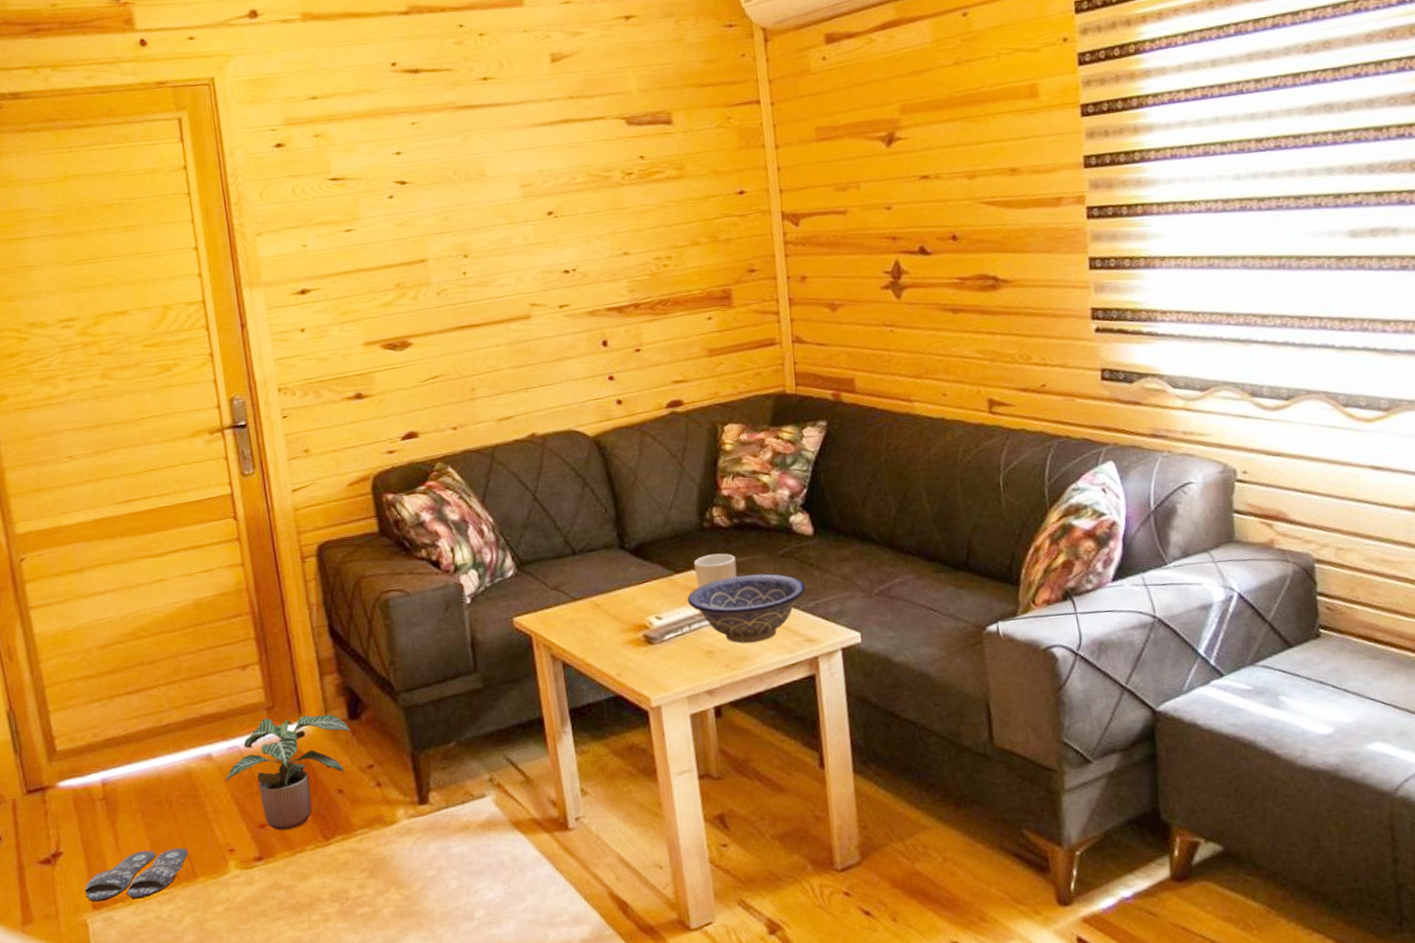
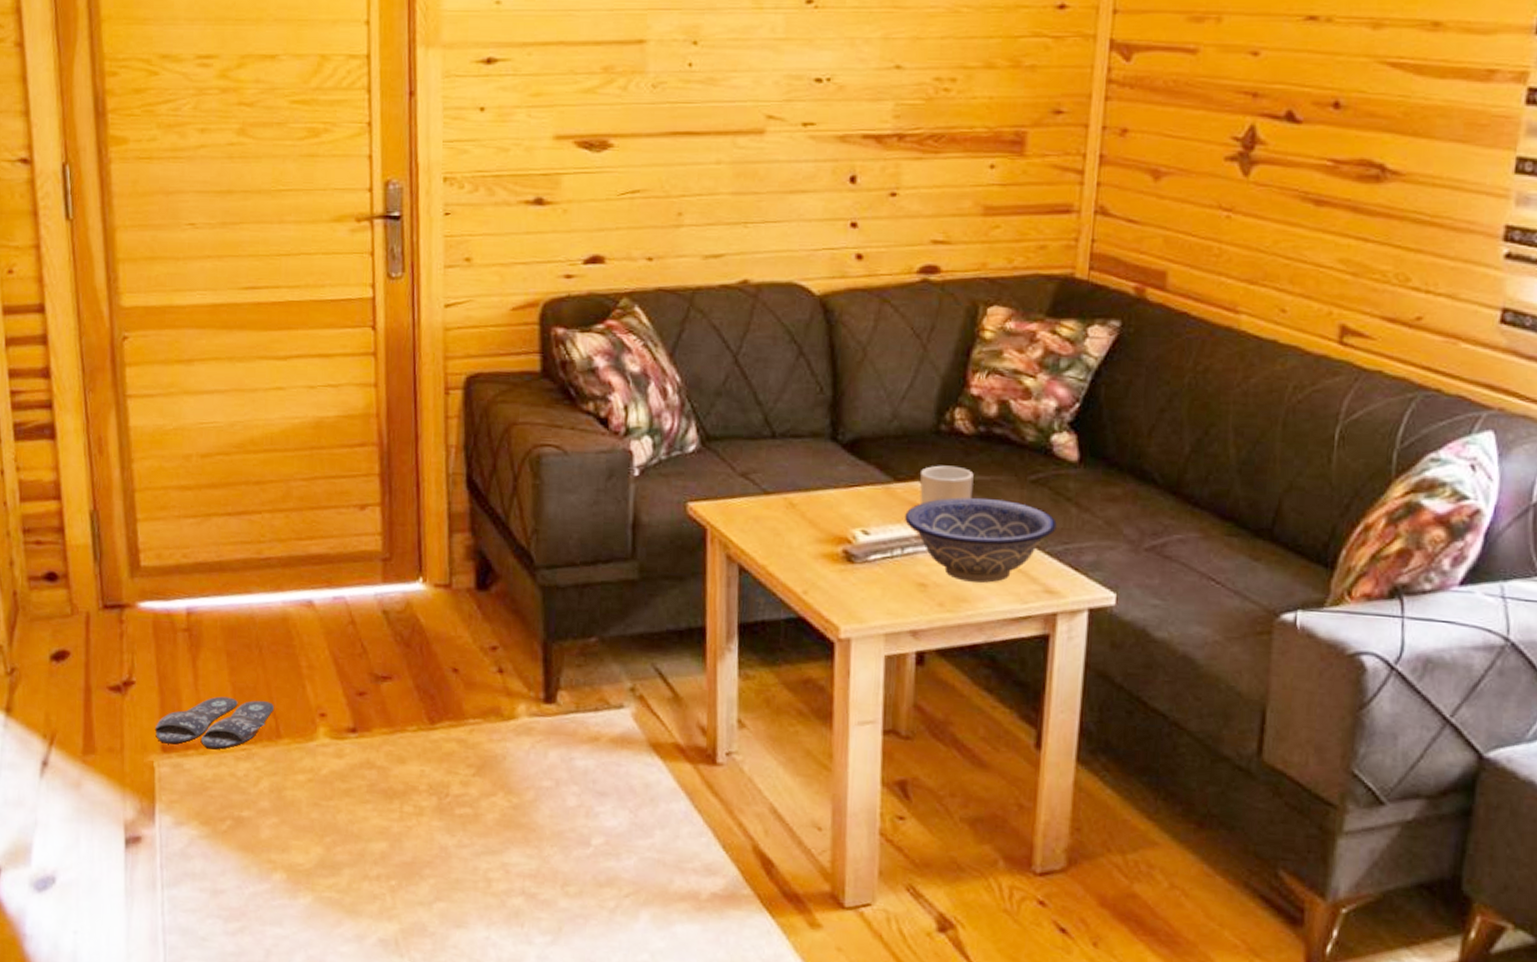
potted plant: present [225,714,351,831] -> none [325,570,477,704]

